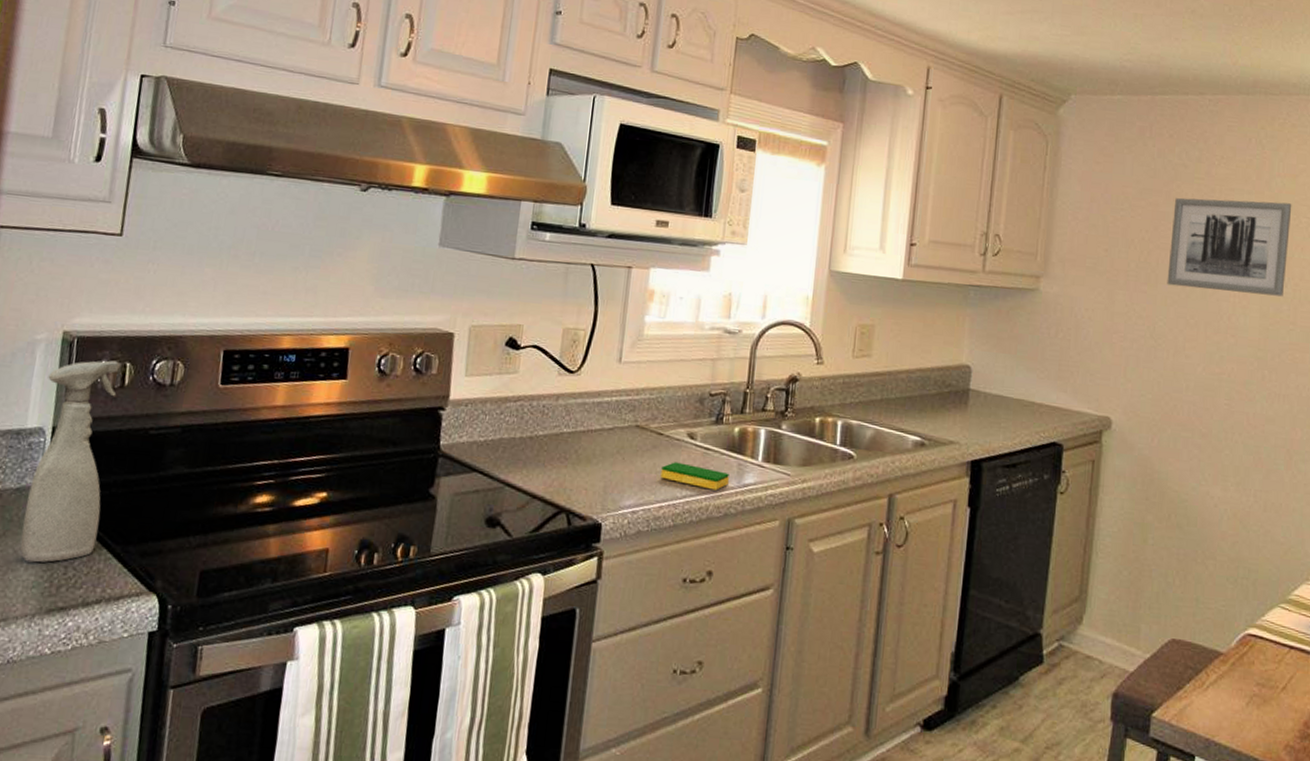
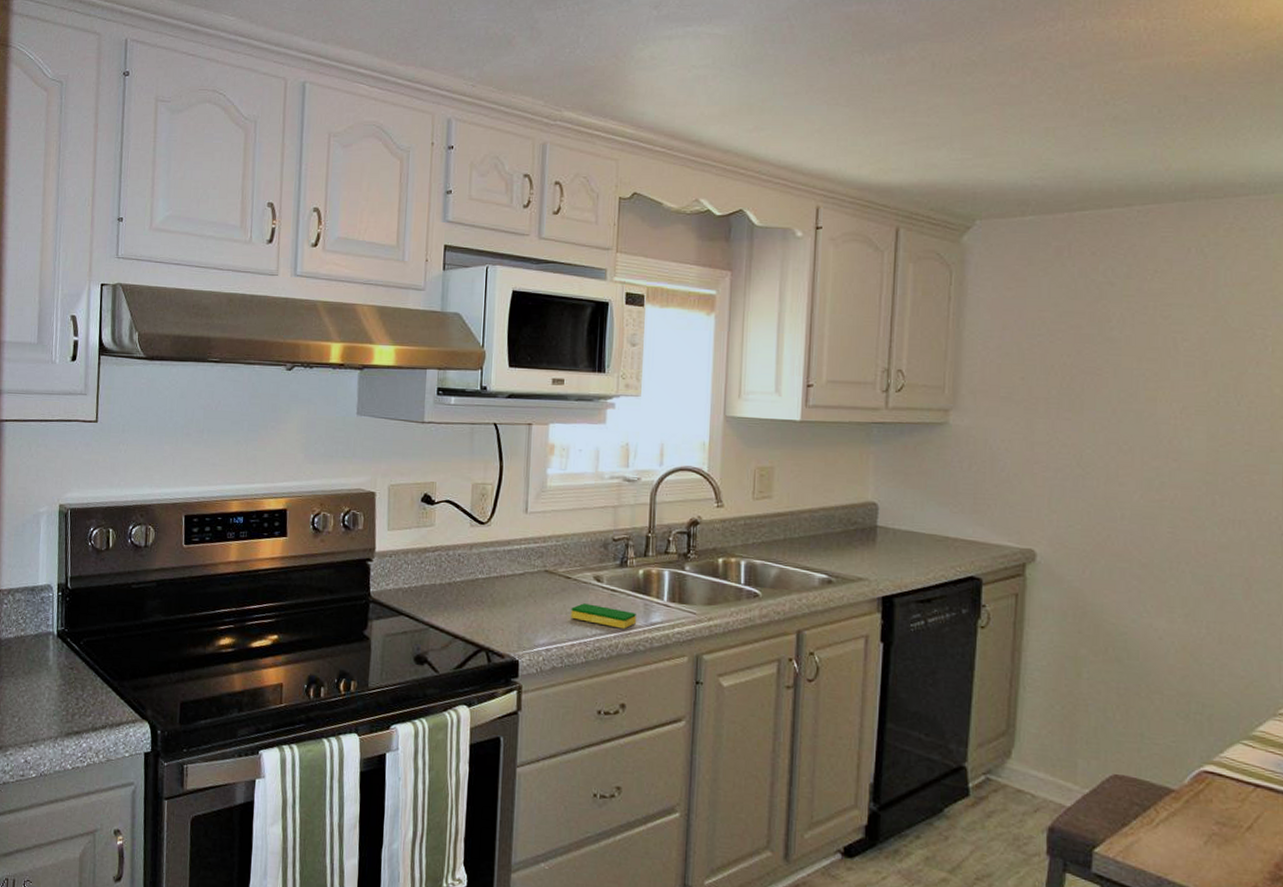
spray bottle: present [20,360,120,563] -> none [42,527,105,695]
wall art: present [1167,197,1292,297] -> none [1094,314,1243,416]

